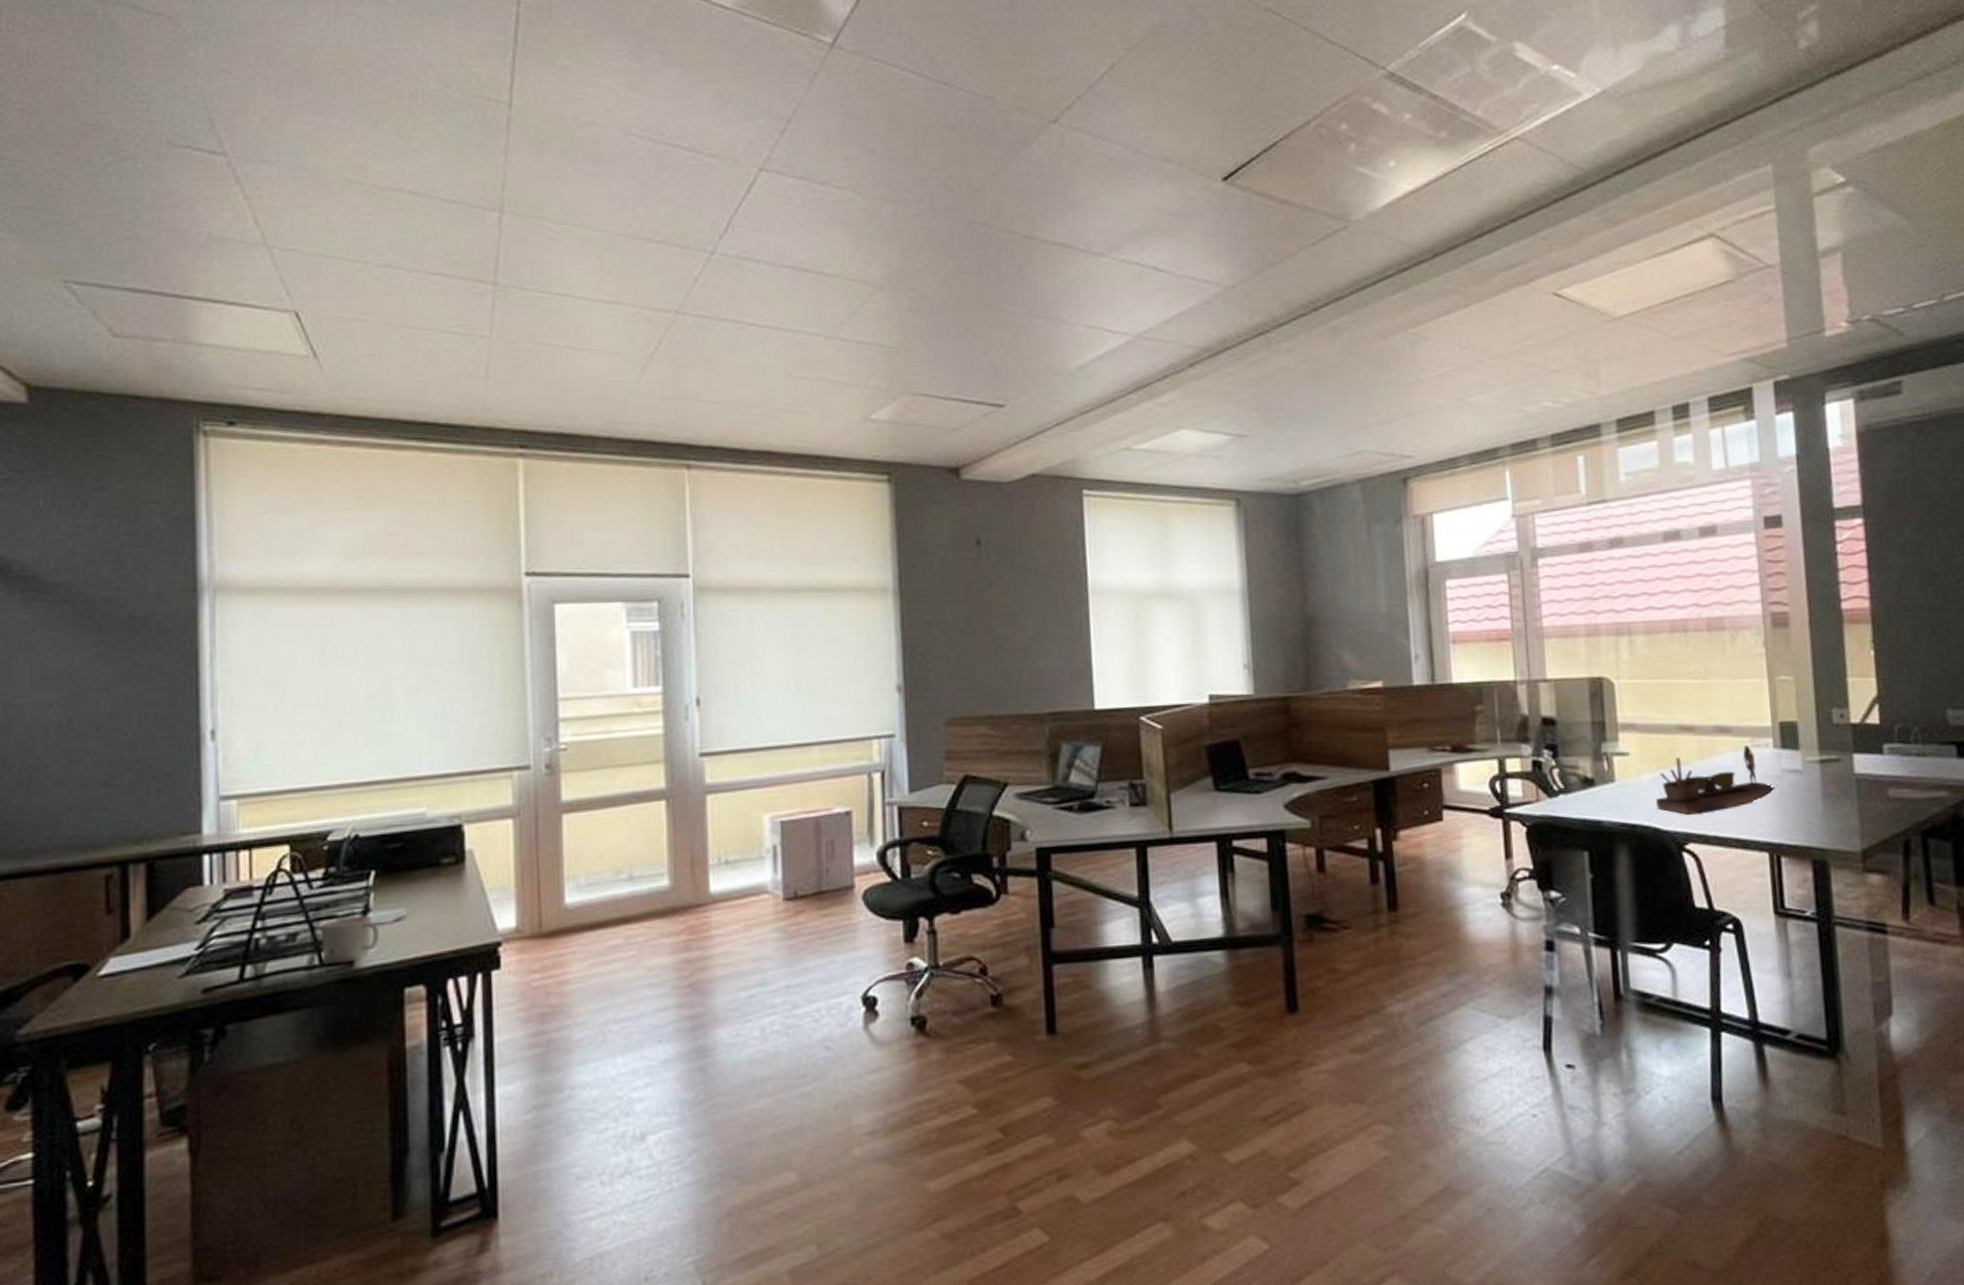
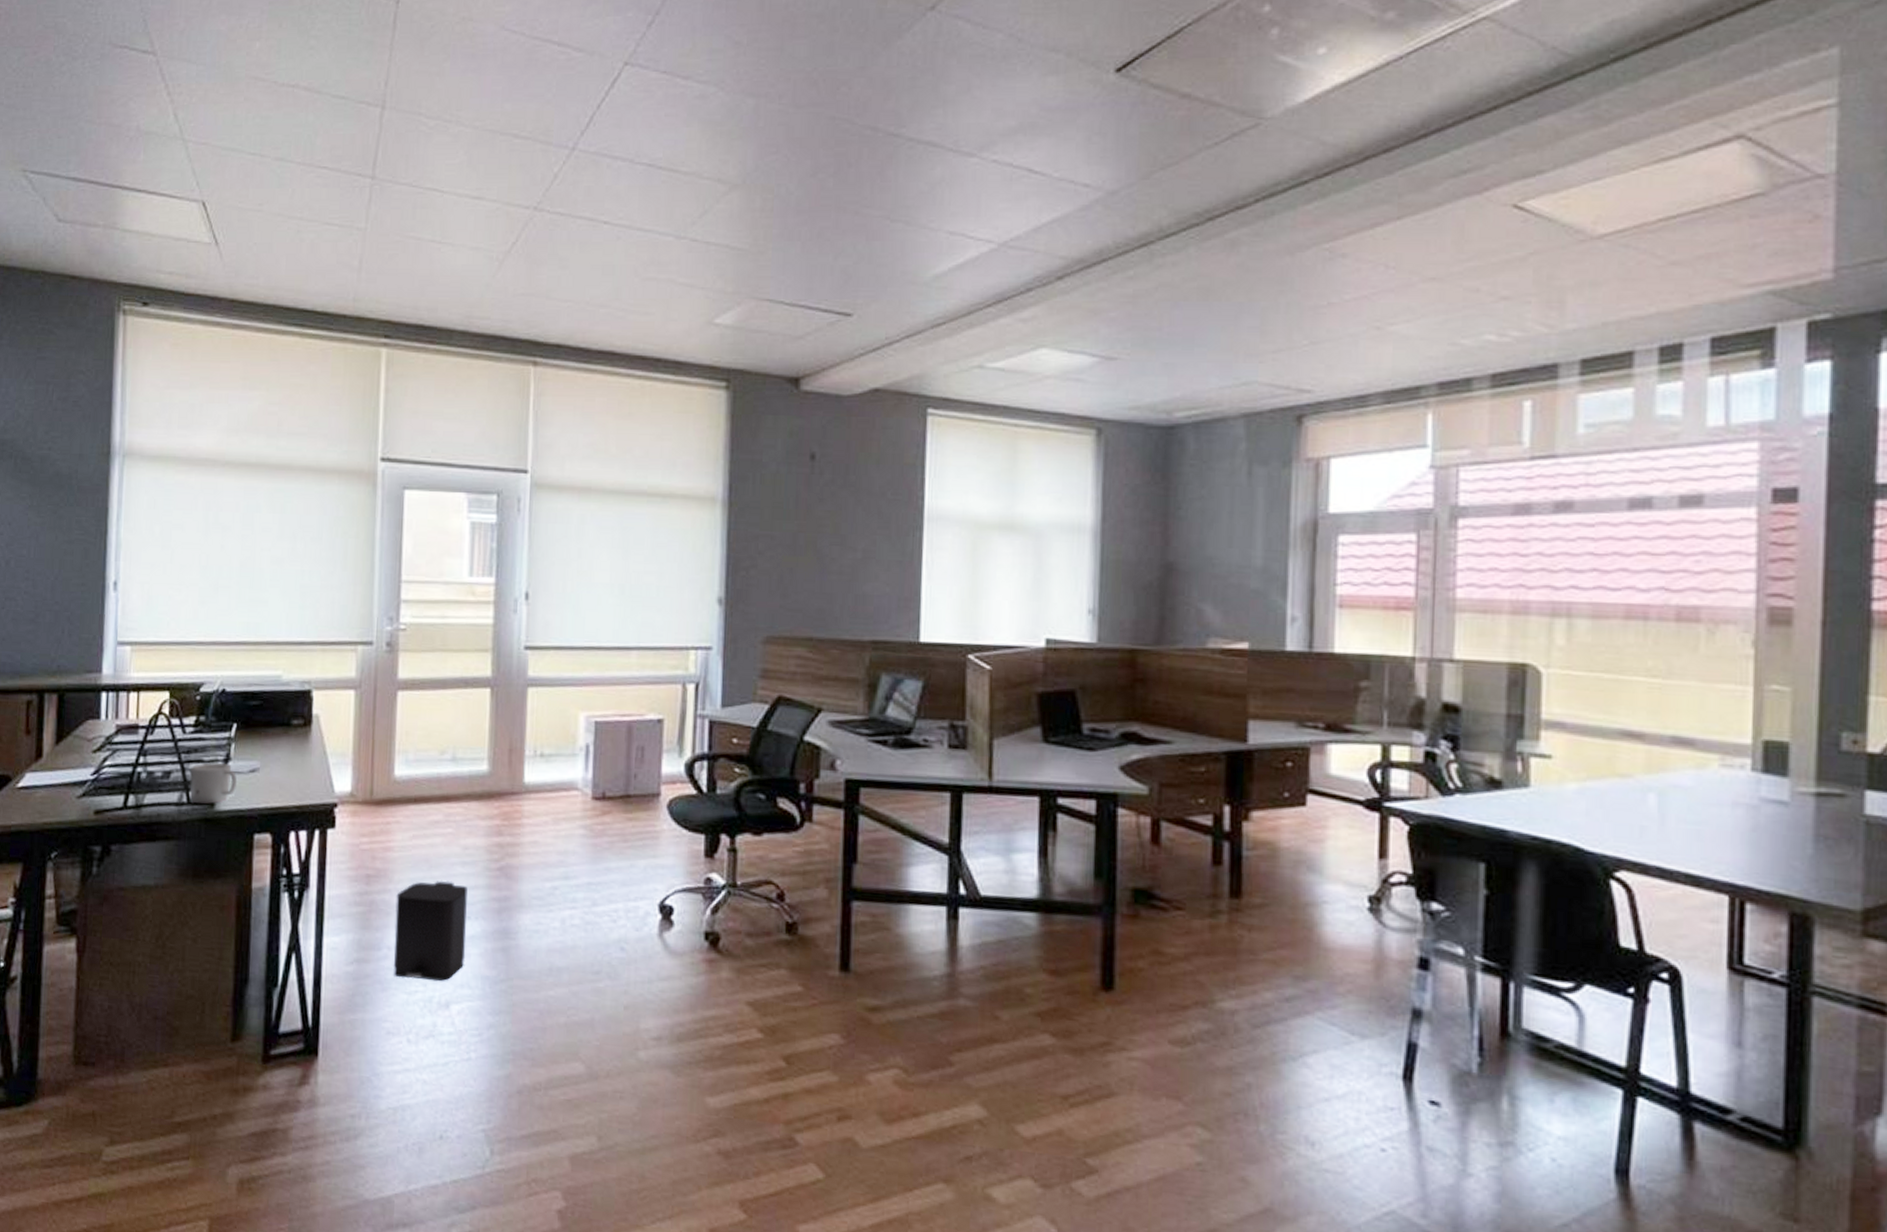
pedal bin: none [576,1006,660,1118] -> present [393,880,468,981]
desk organizer: present [1656,745,1778,815] -> none [1581,763,1751,838]

